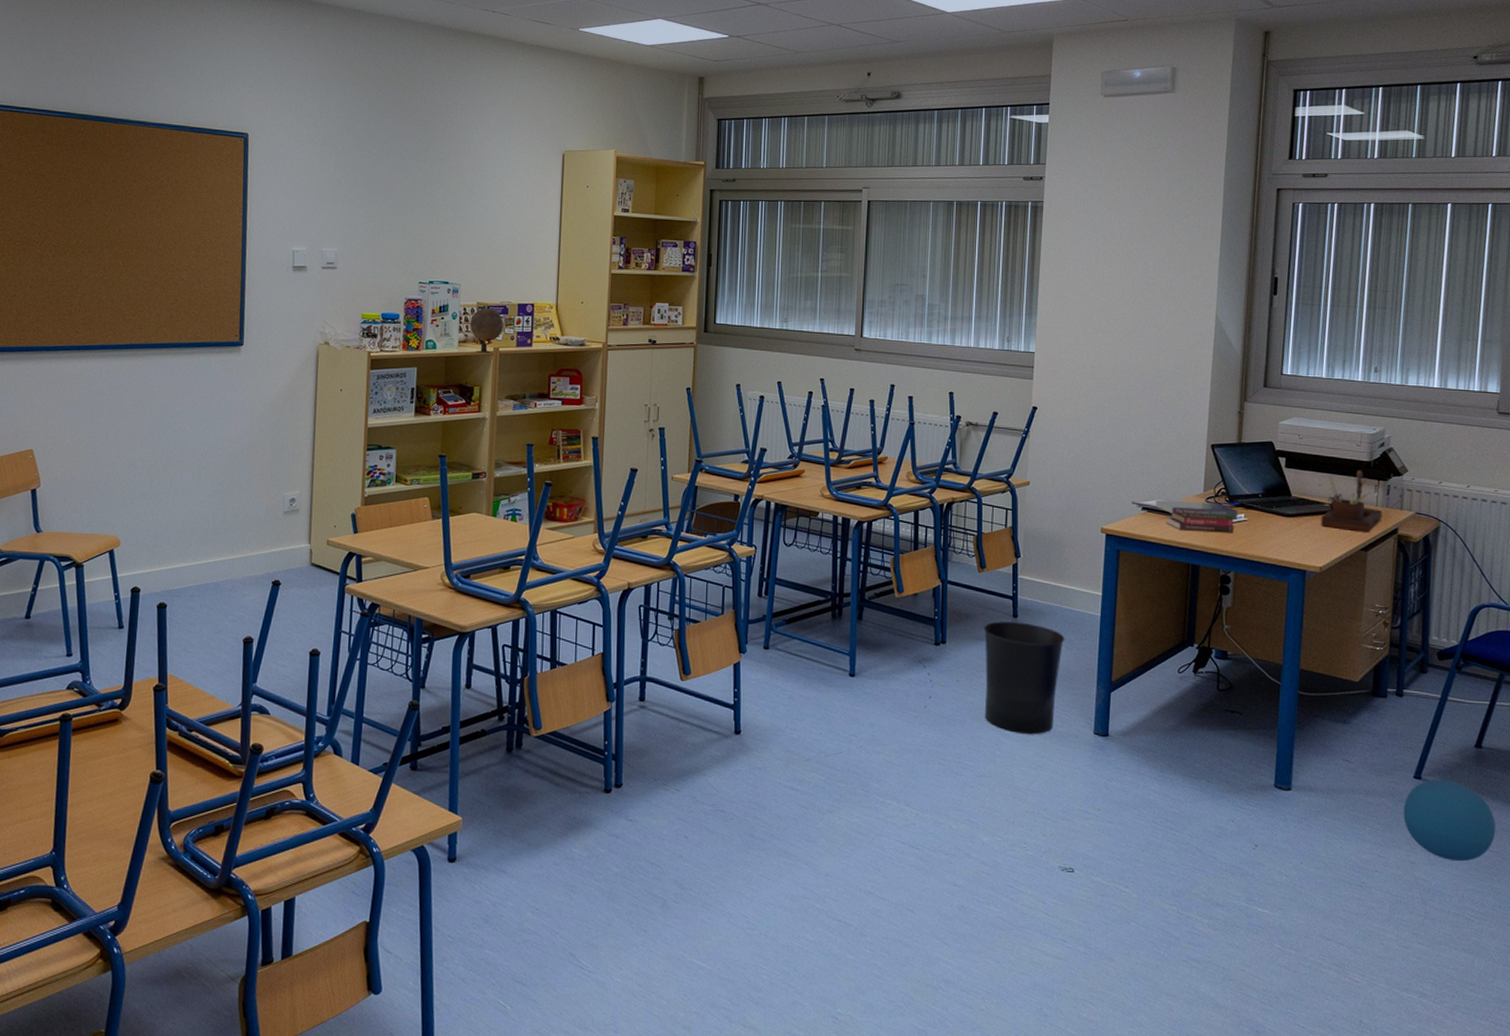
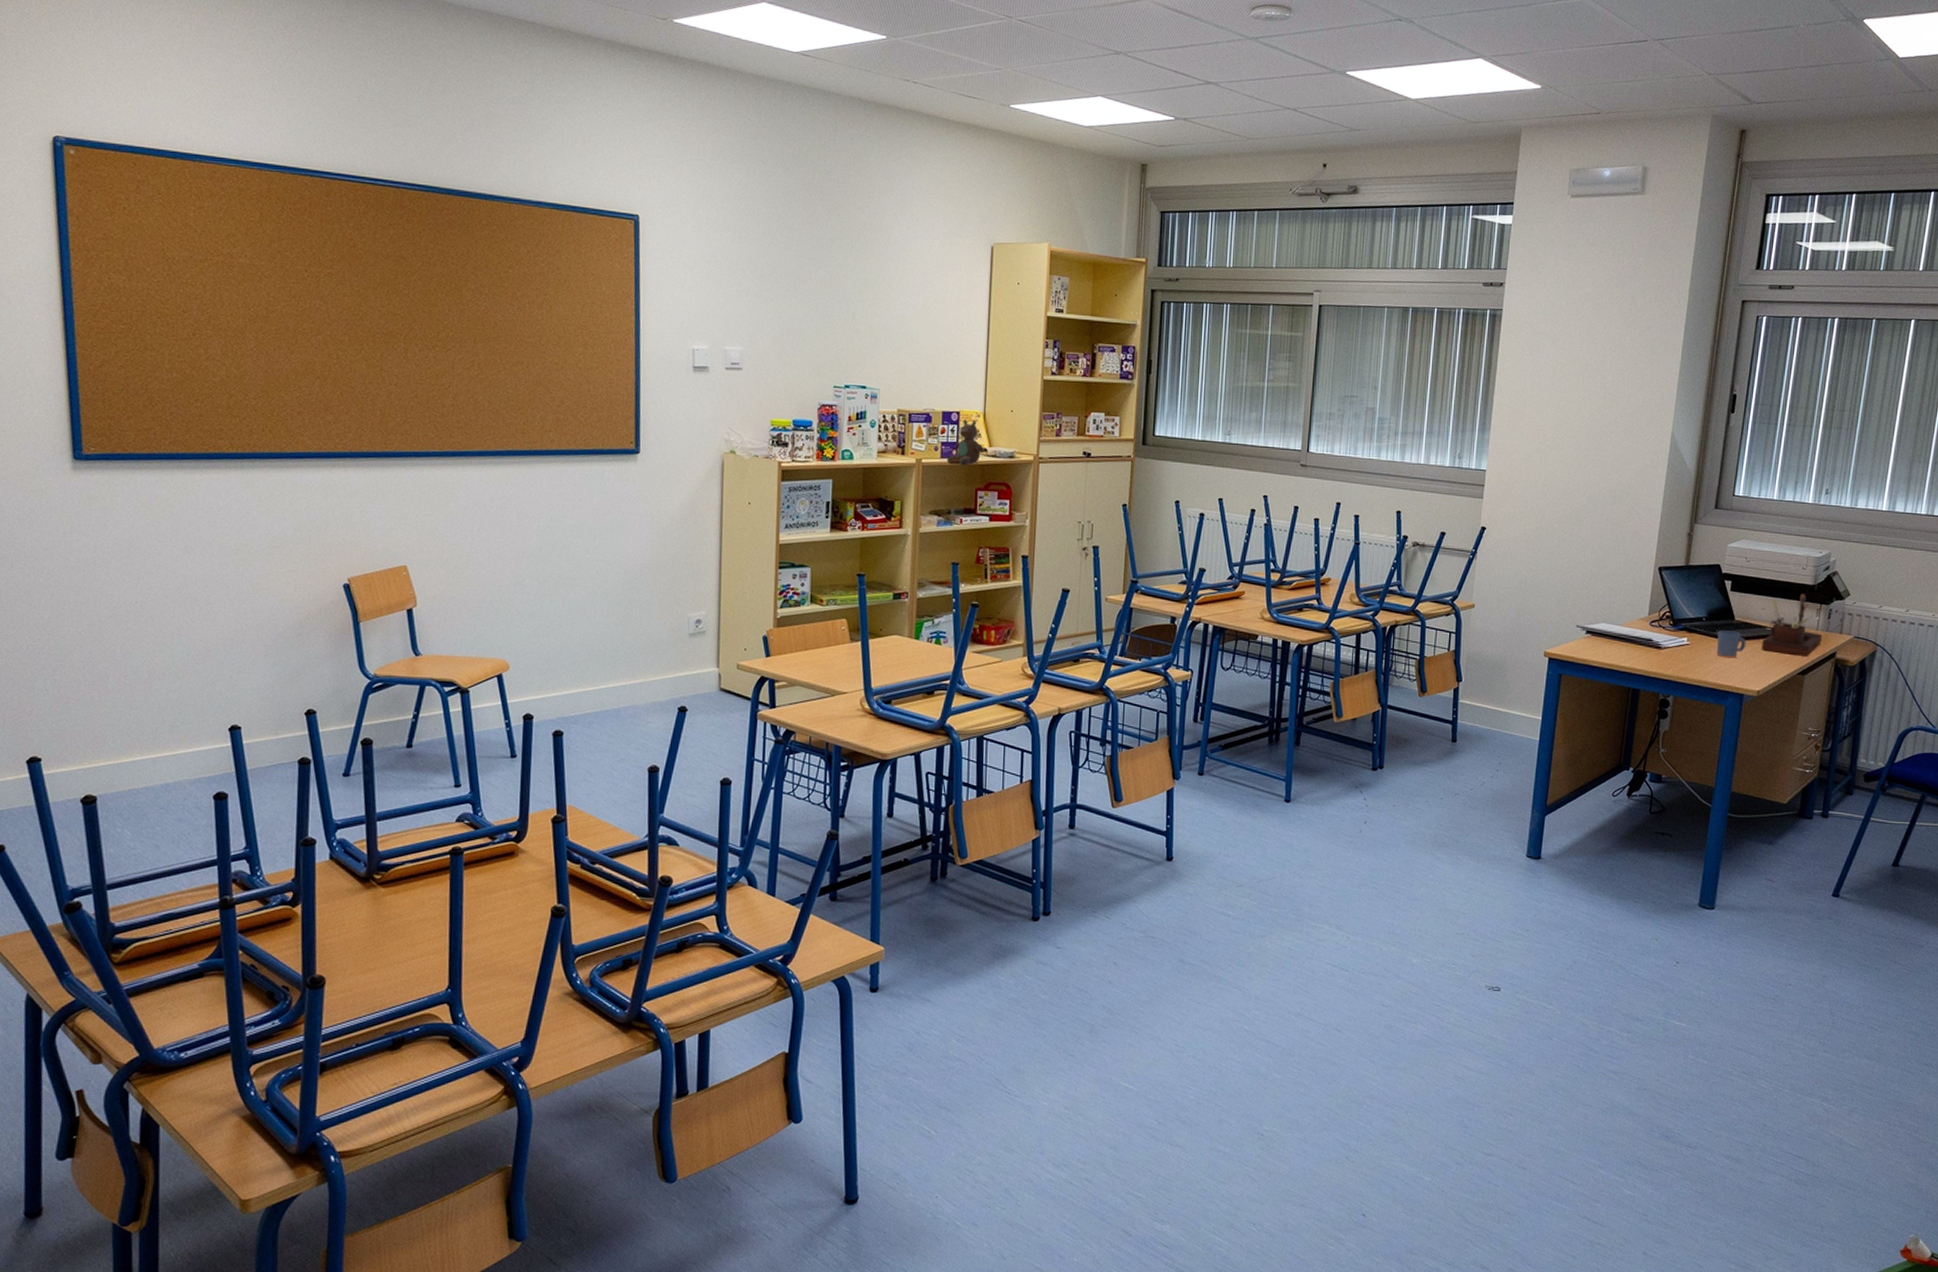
globe: present [470,305,503,353] -> none [890,413,927,465]
stuffed toy: none [522,310,556,354] -> present [946,419,984,466]
waste bin: present [984,621,1065,734] -> none [1419,746,1503,857]
books: present [1155,500,1239,533] -> none [1599,624,1682,657]
mug: none [1275,506,1305,534] -> present [1716,630,1746,658]
ball: present [1403,779,1496,862] -> none [1819,897,1905,975]

